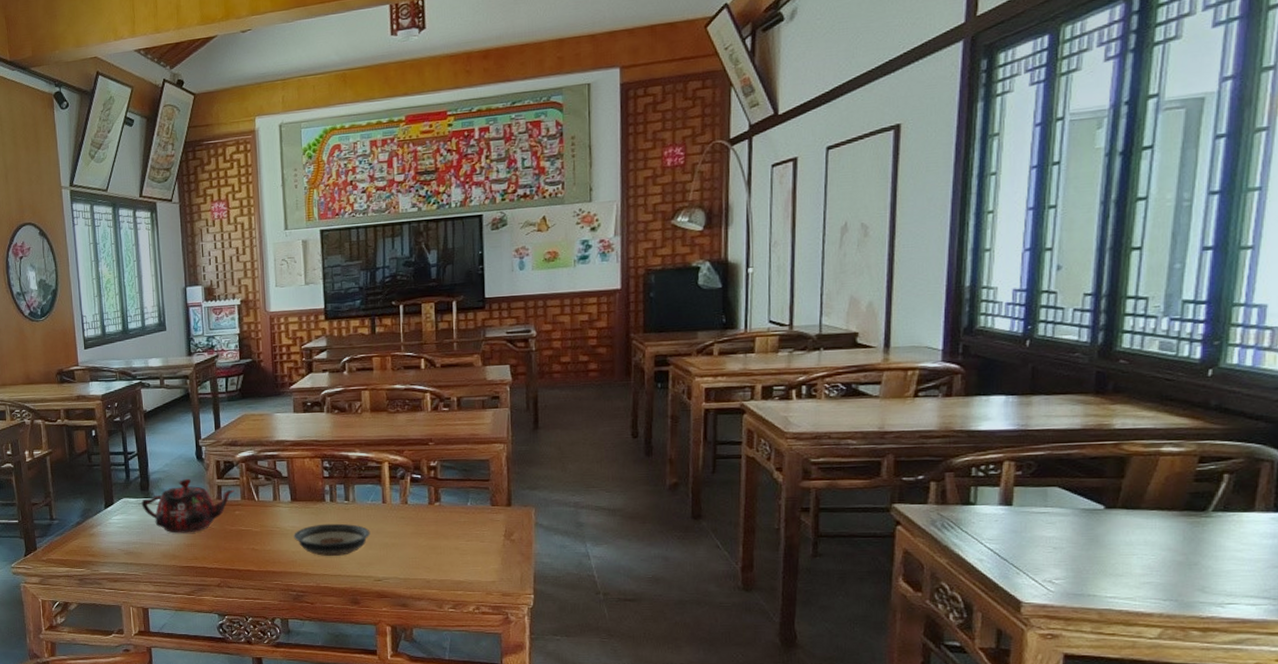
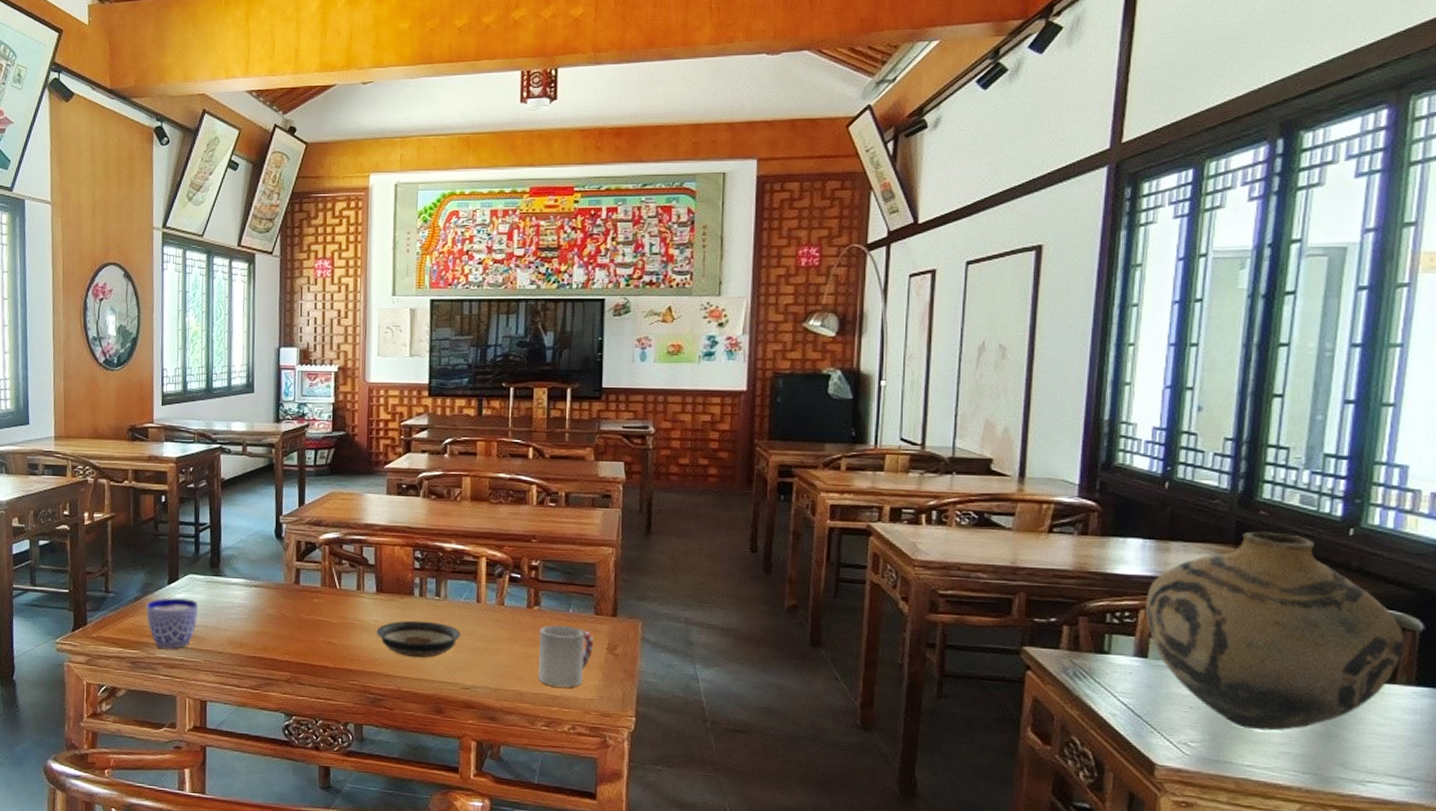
cup: none [87,519,134,565] -> present [146,597,199,649]
teapot: present [141,478,234,534] -> none [210,557,314,619]
cup: none [442,517,491,573] -> present [539,624,593,688]
vase: none [1009,379,1262,564] -> present [1145,531,1403,731]

